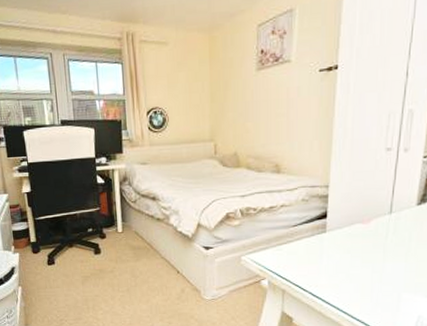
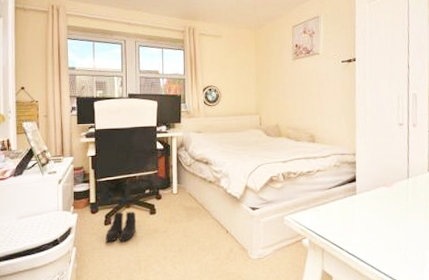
boots: none [50,251,82,282] -> present [106,212,137,242]

